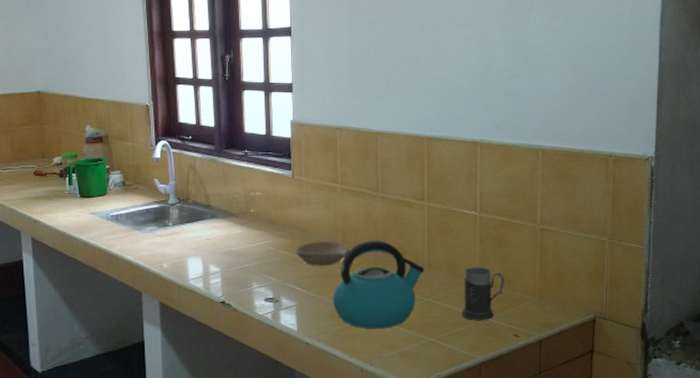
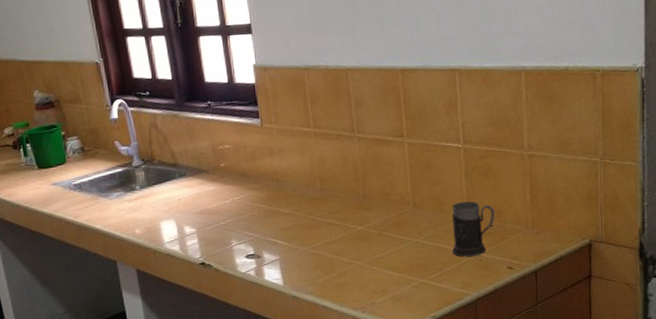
bowl: present [295,241,349,266] -> none [272,188,329,217]
kettle: present [332,240,425,329] -> none [316,183,410,277]

